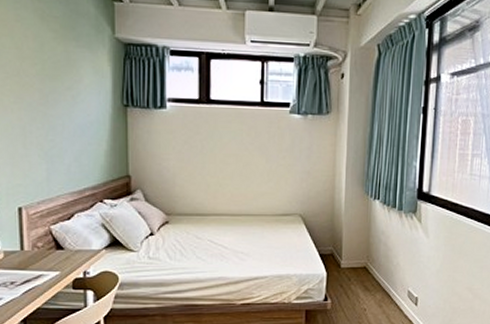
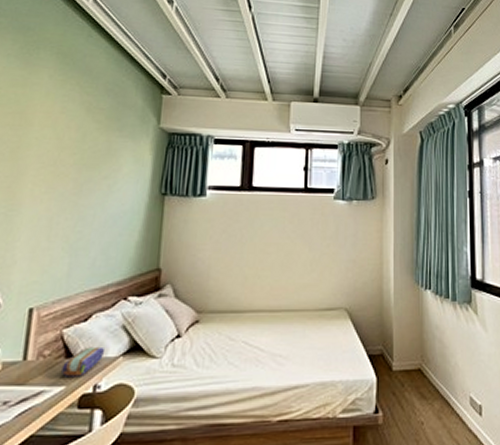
pencil case: none [55,241,90,265] -> present [62,346,106,377]

